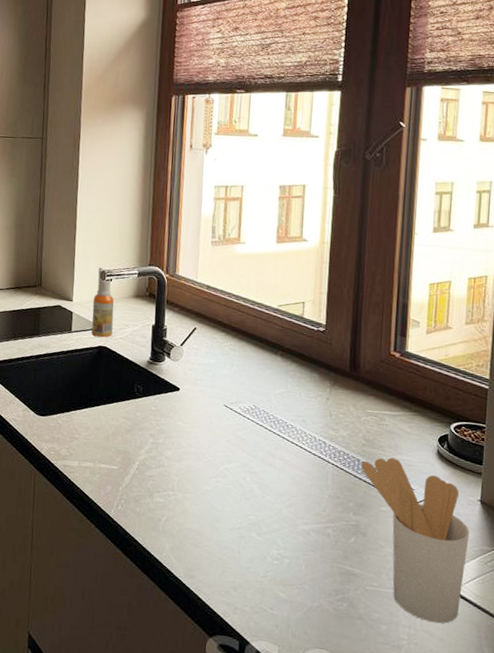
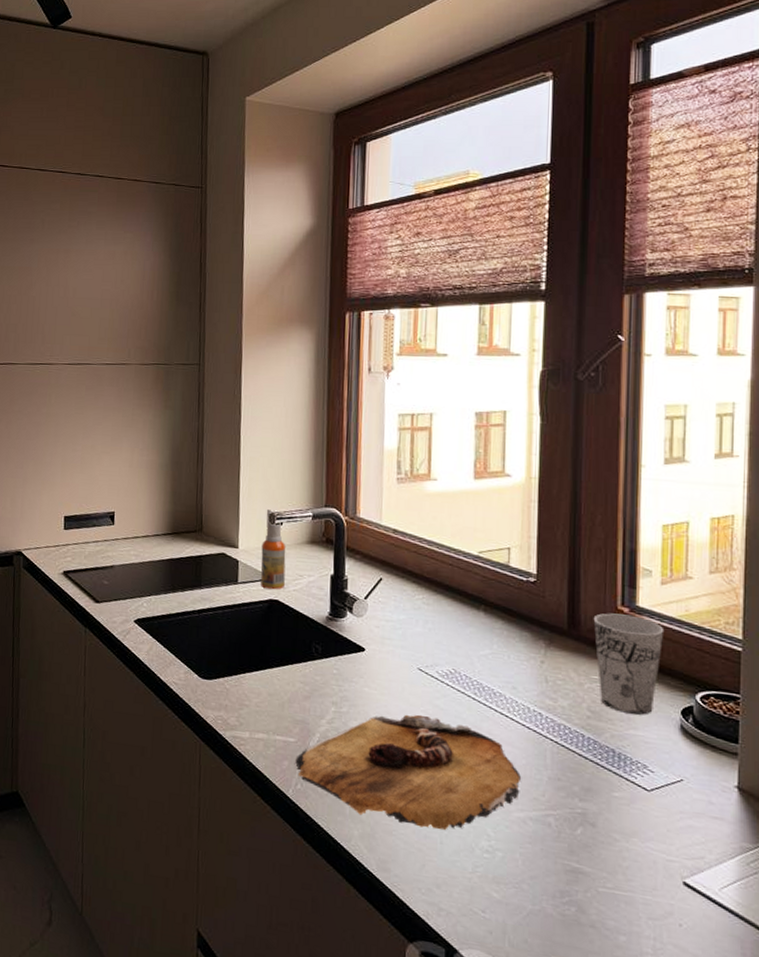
cutting board: none [117,444,306,542] -> present [295,714,521,831]
utensil holder: present [361,457,470,623] -> none [586,733,726,936]
cup: none [370,357,428,443] -> present [593,613,665,715]

